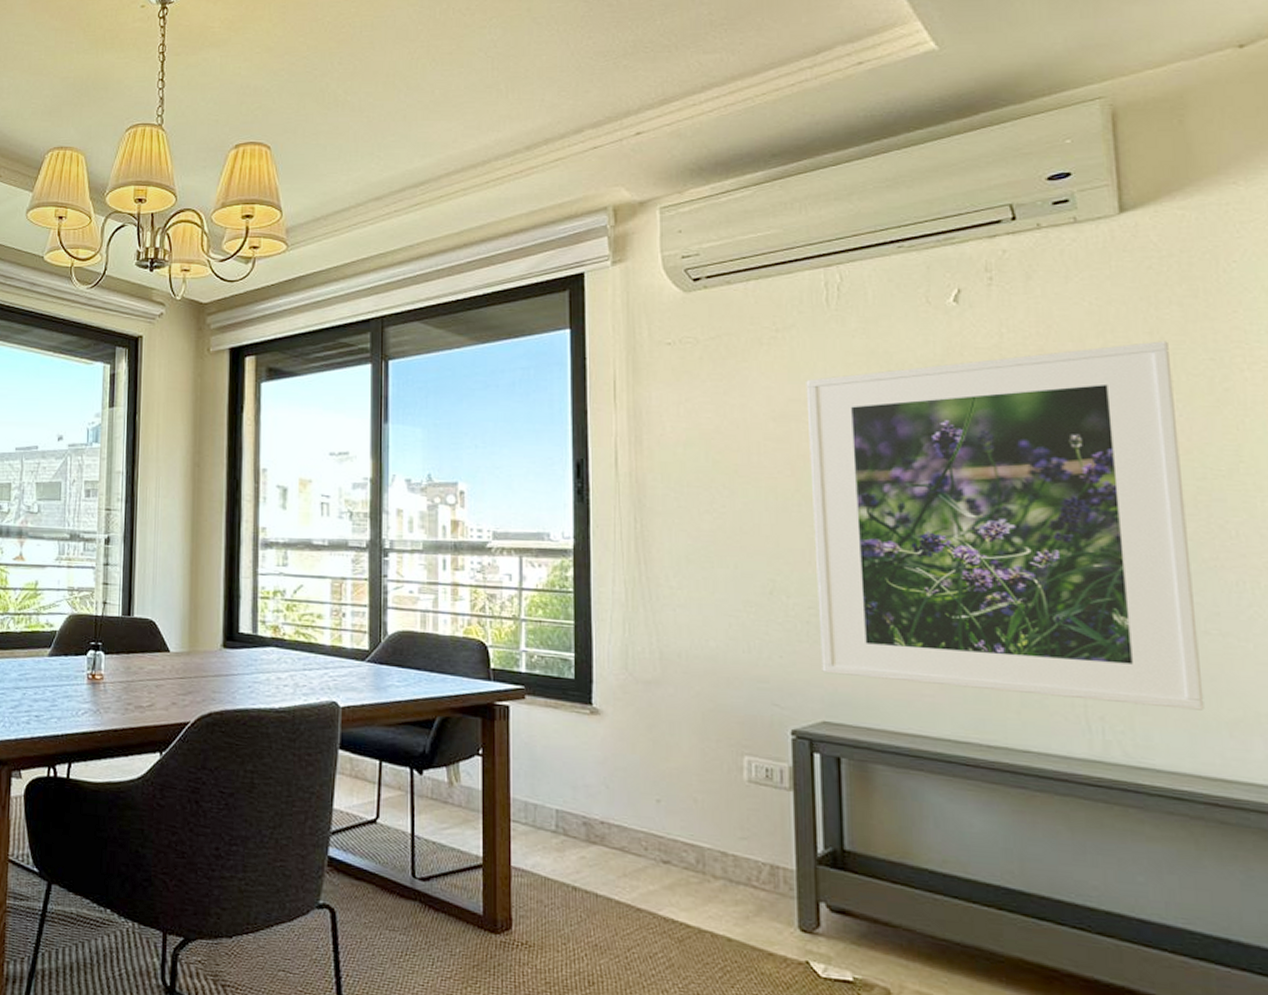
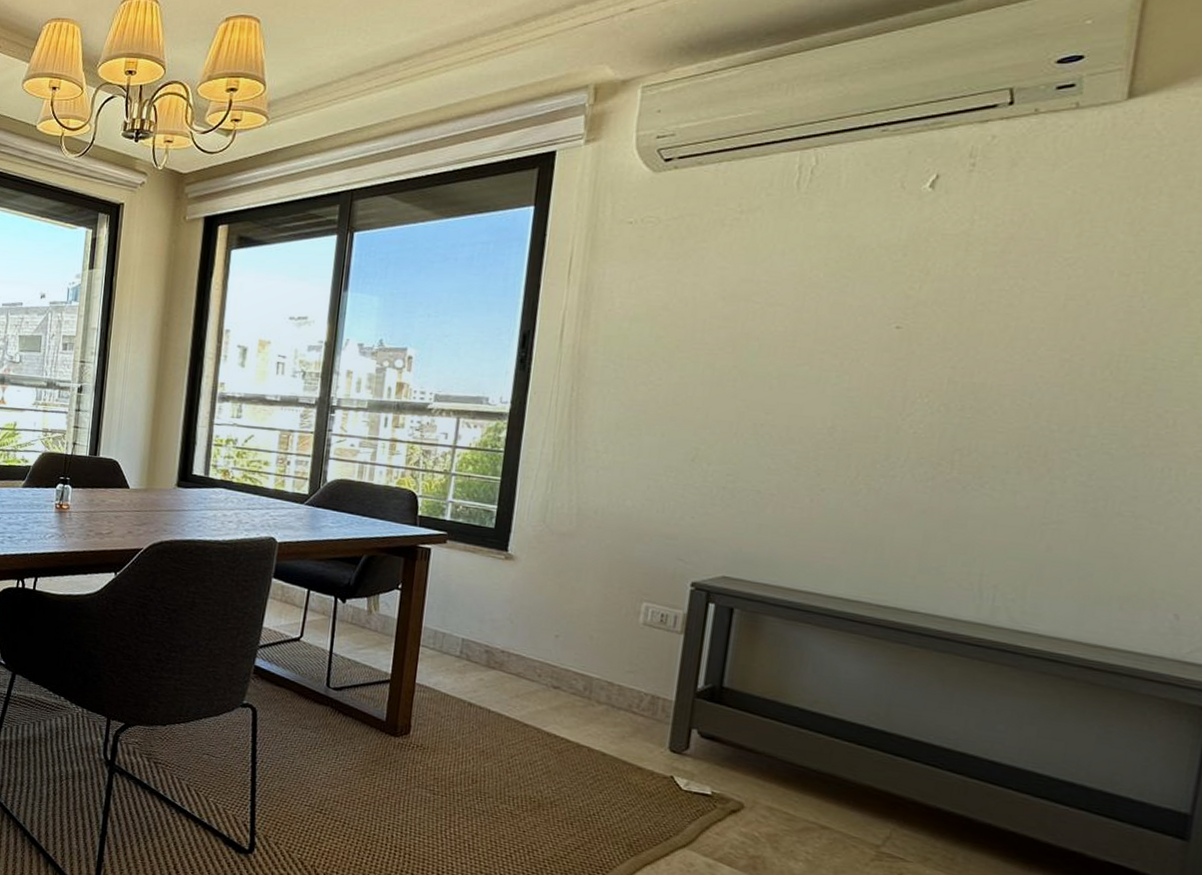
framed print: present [806,341,1205,710] -> none [730,232,1148,584]

